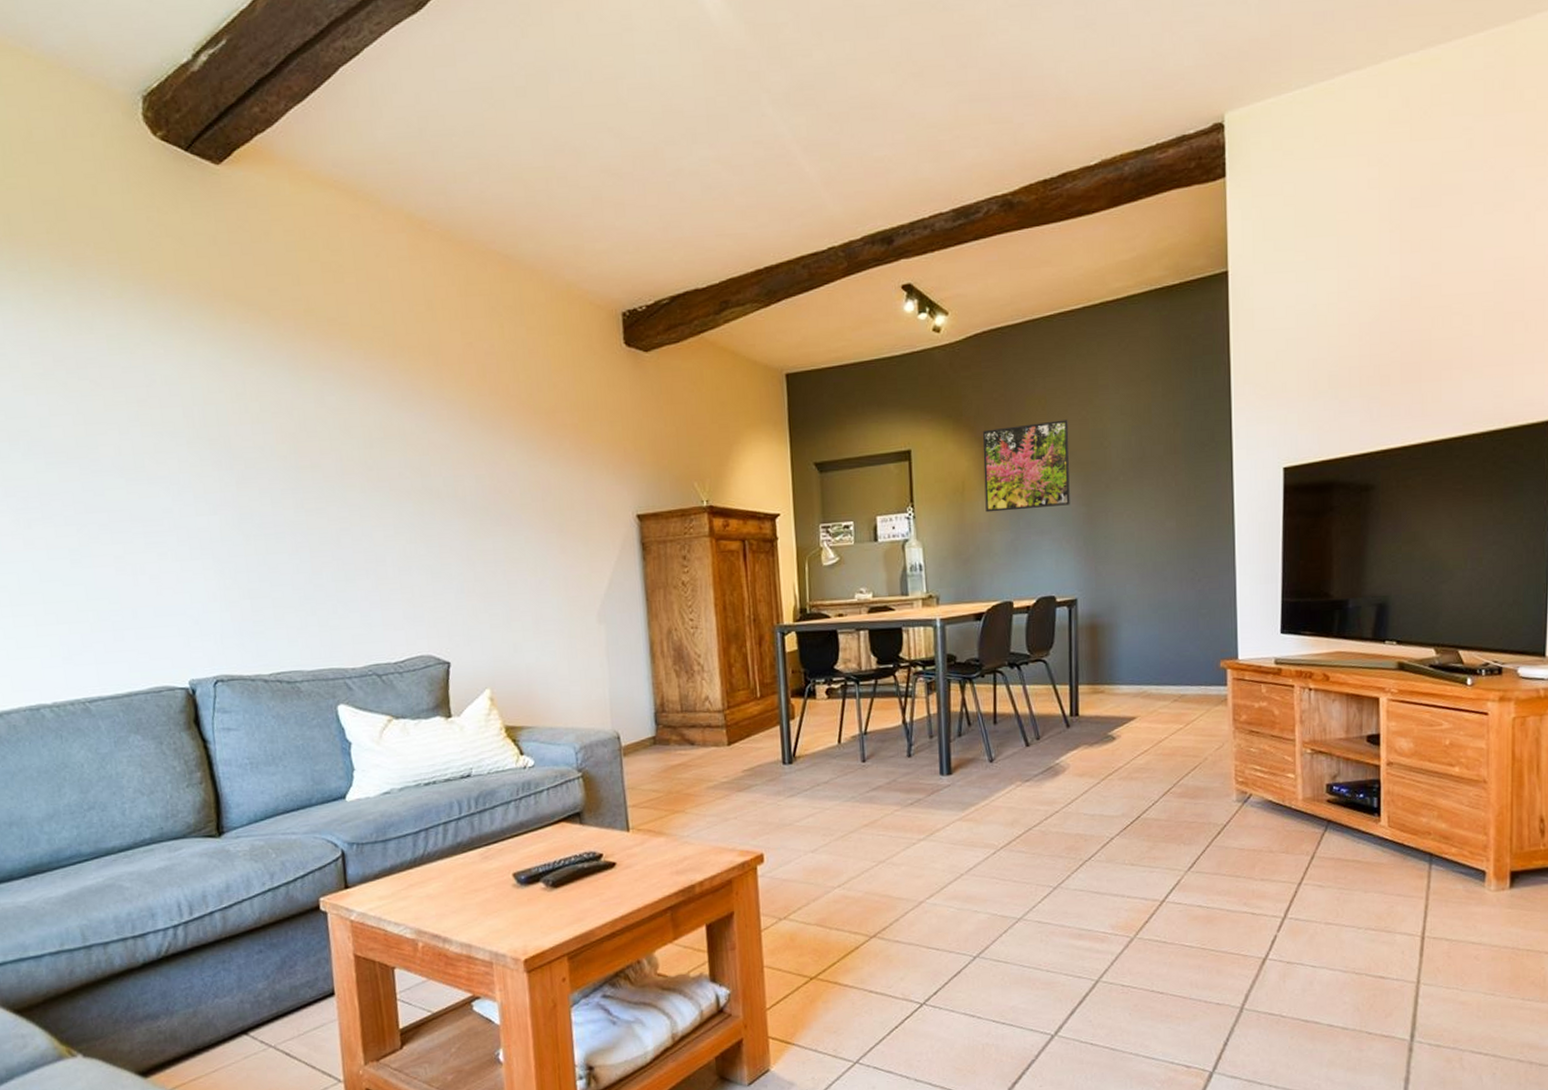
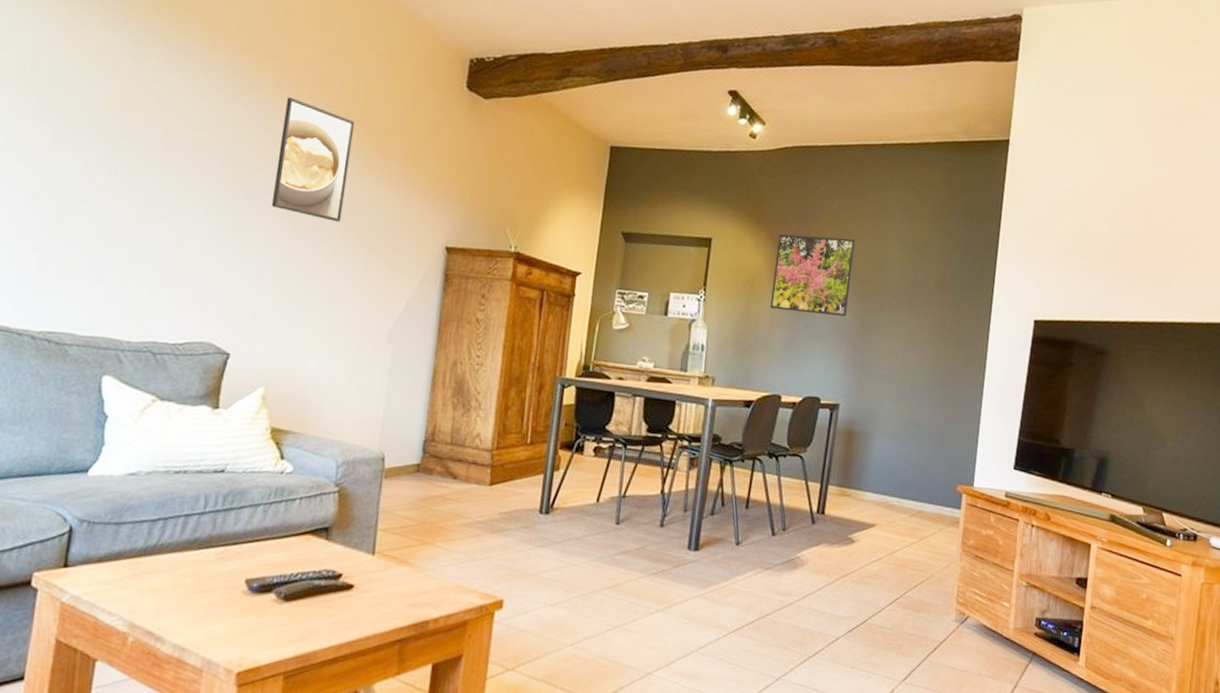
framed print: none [448,393,528,512] -> present [271,97,355,222]

